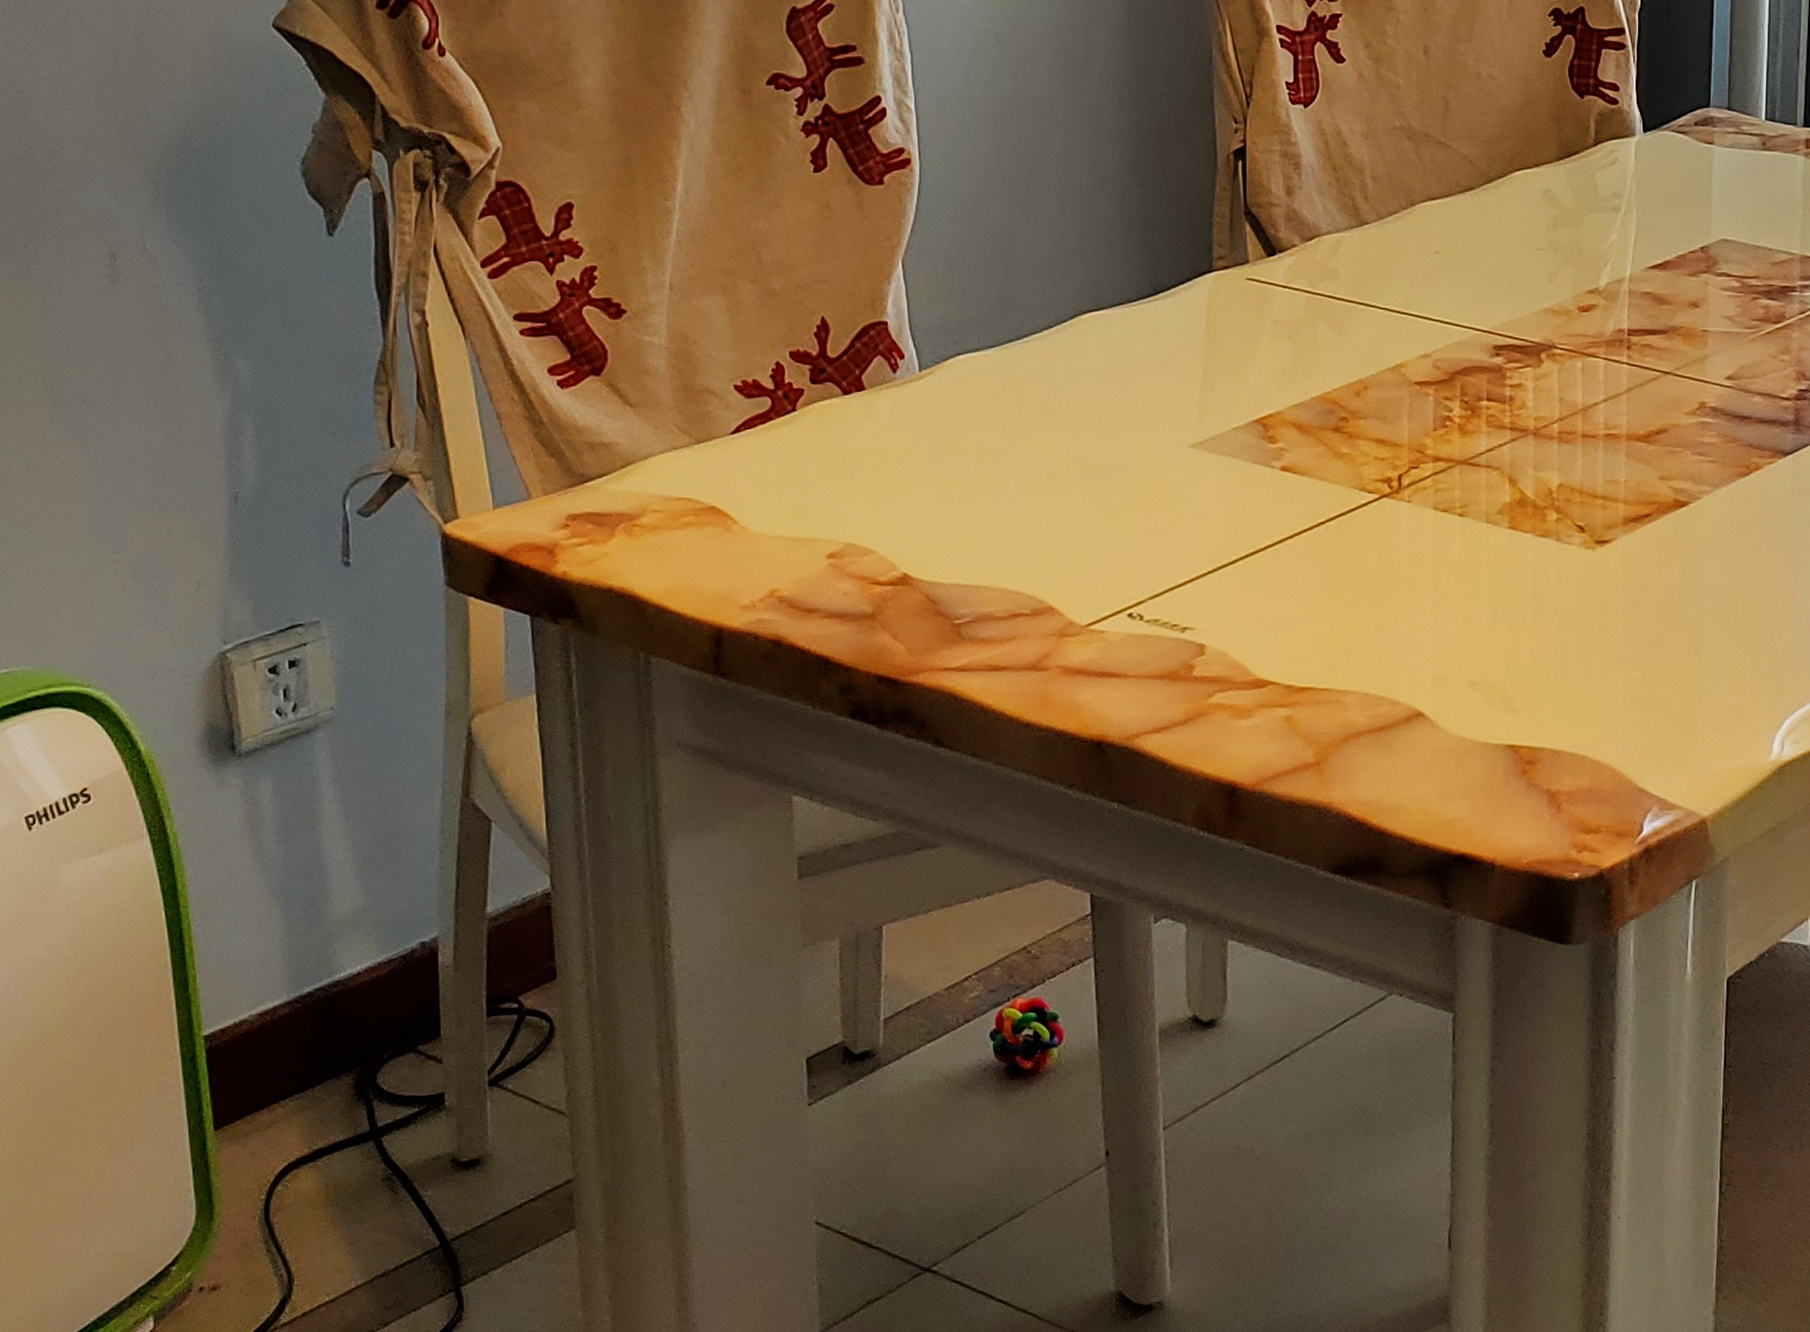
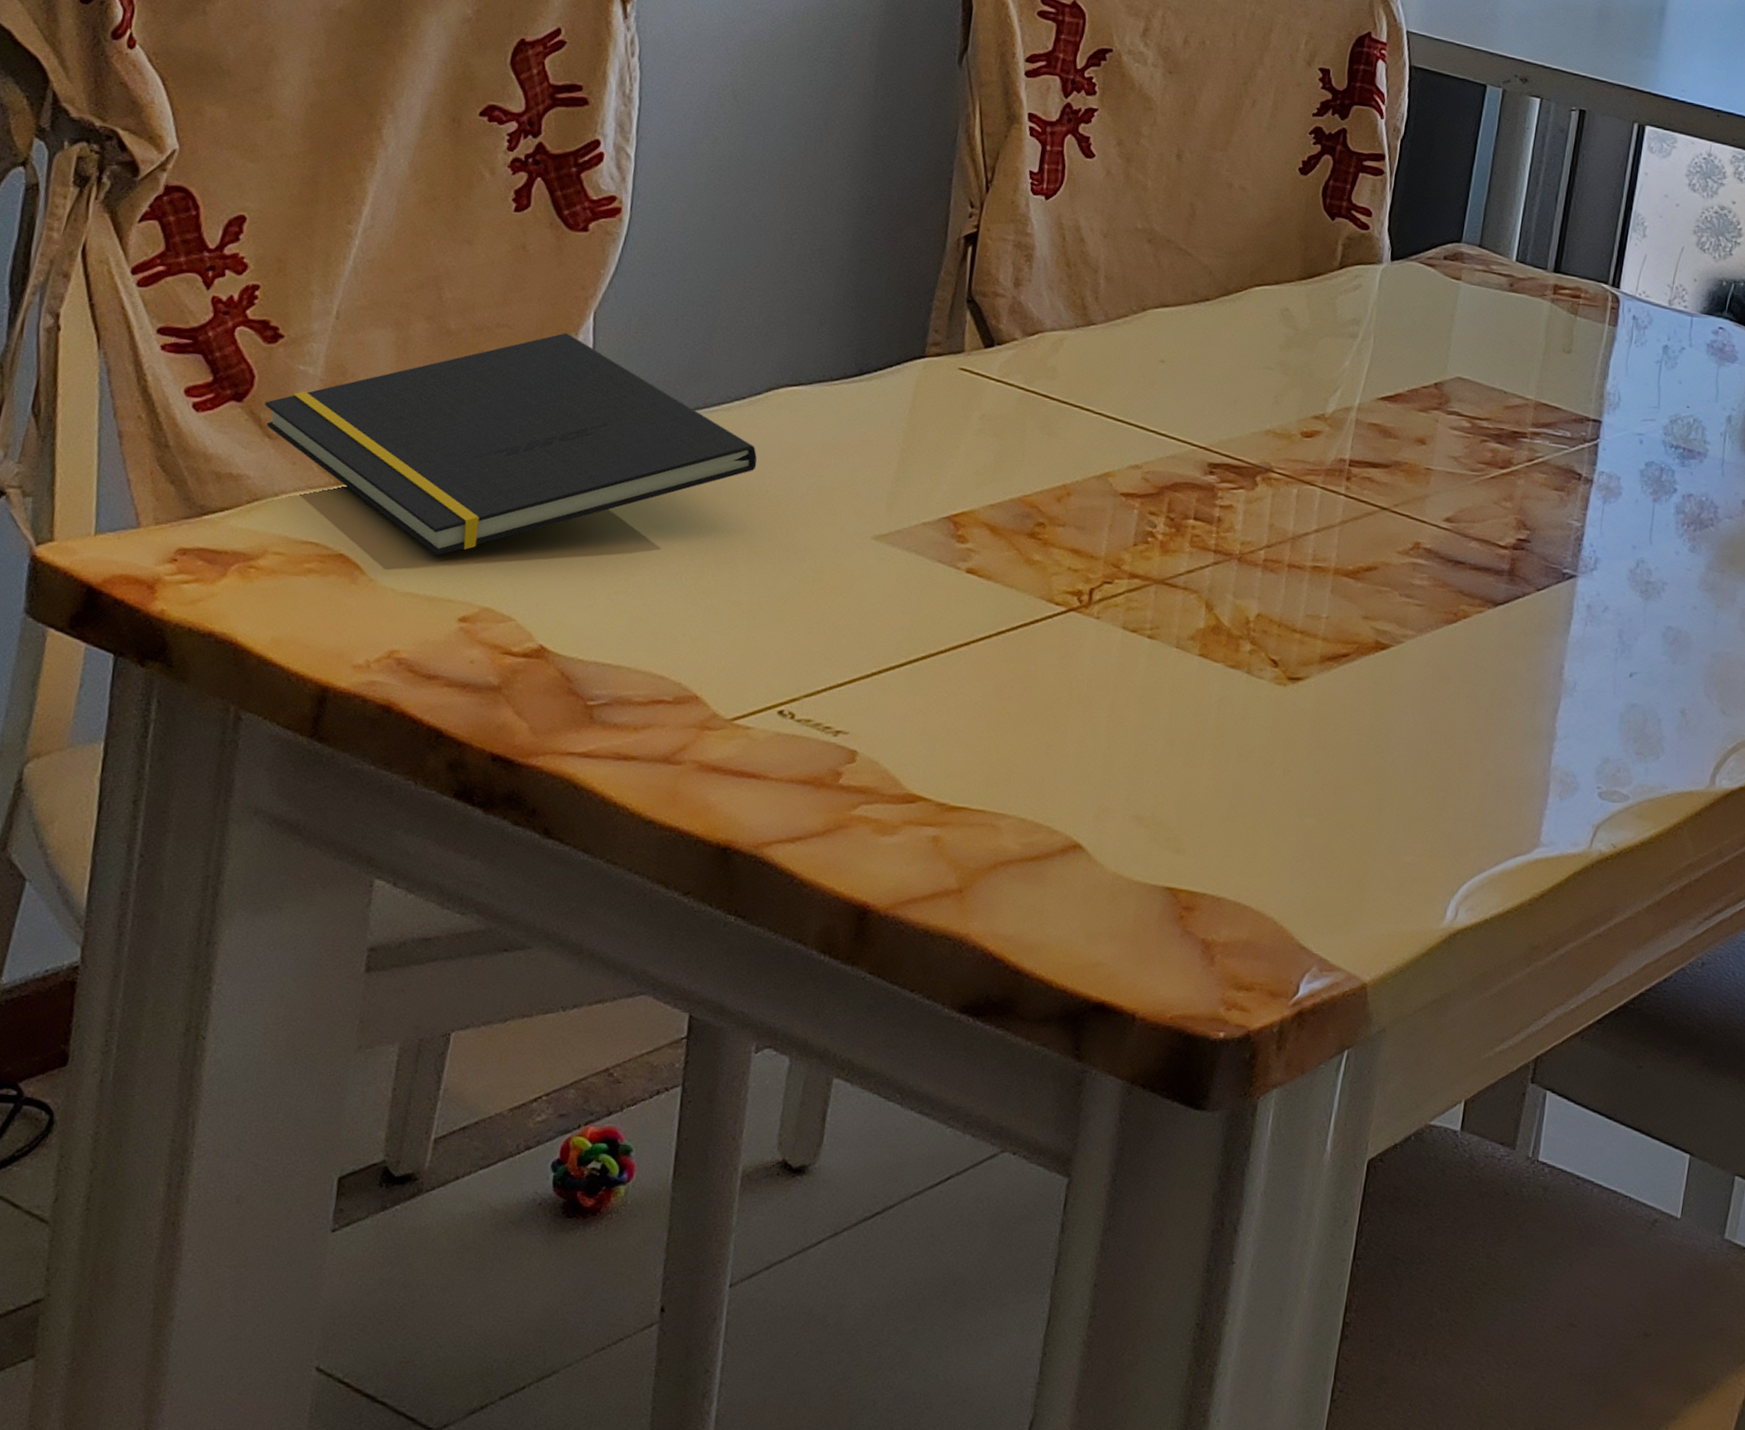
notepad: none [621,282,1073,500] -> present [265,333,757,556]

